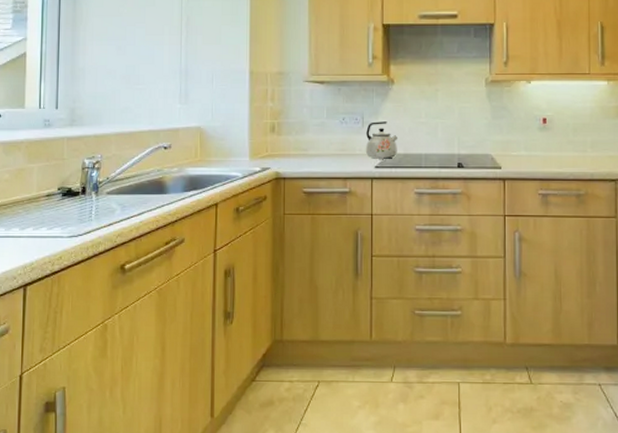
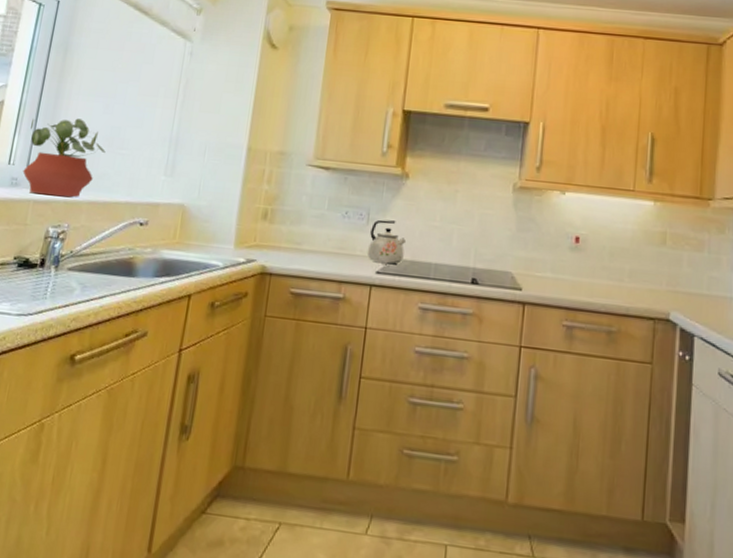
potted plant: none [53,62,124,132] -> present [22,118,106,198]

